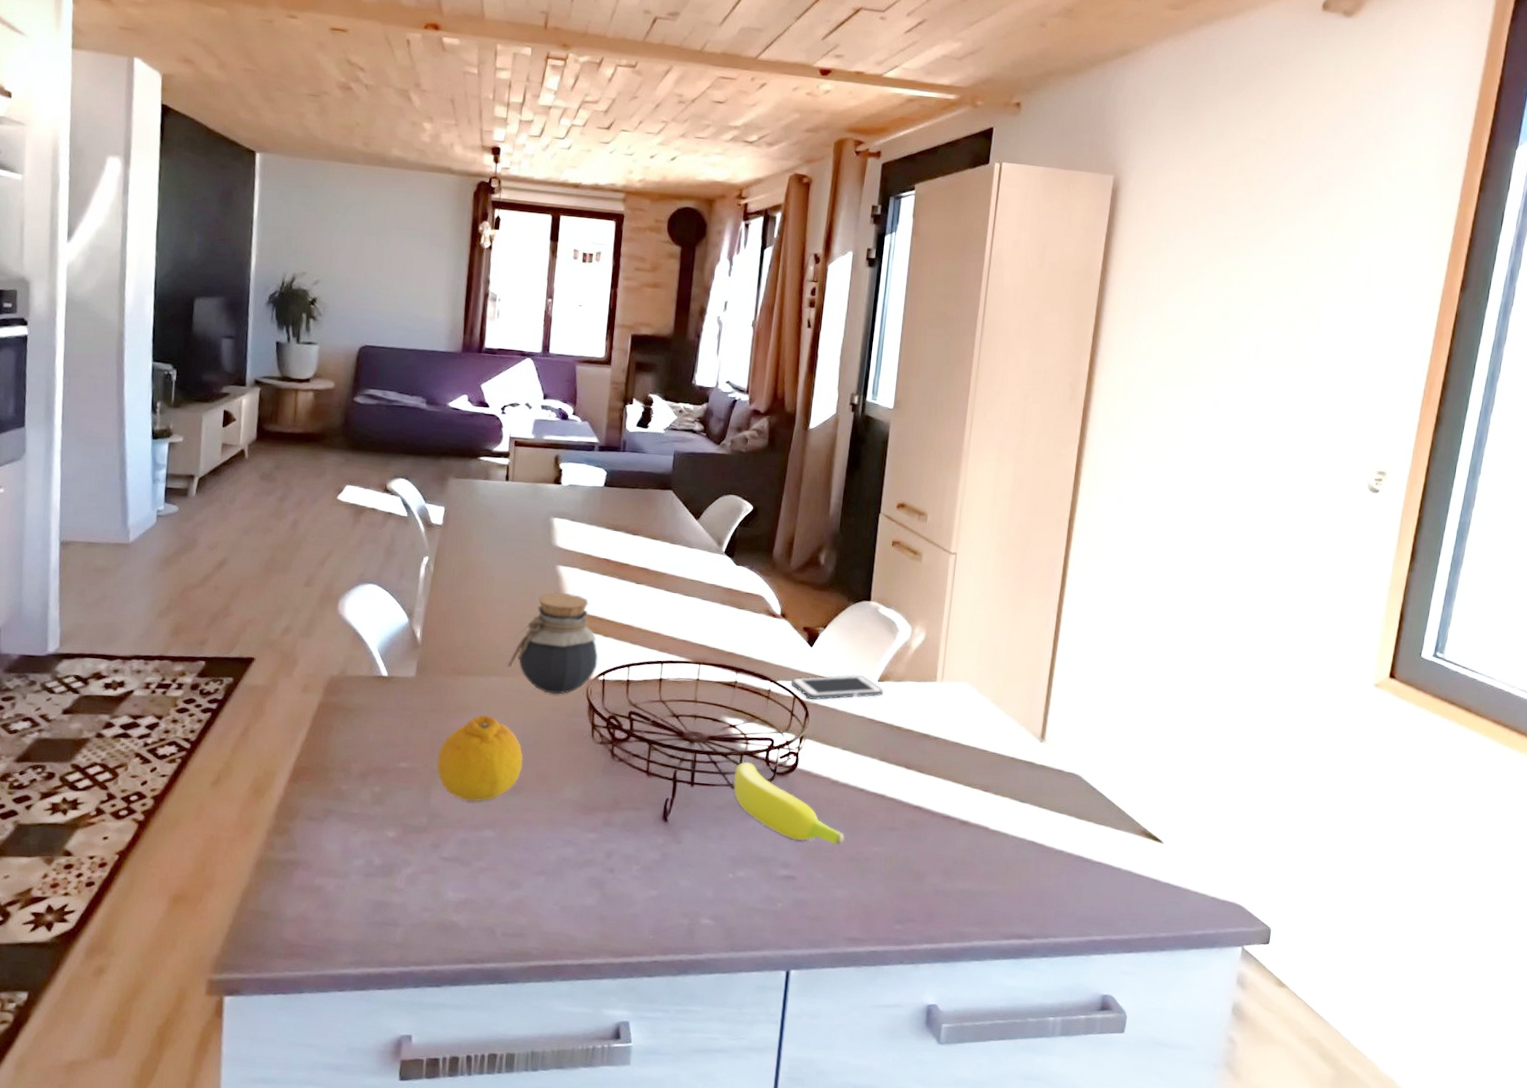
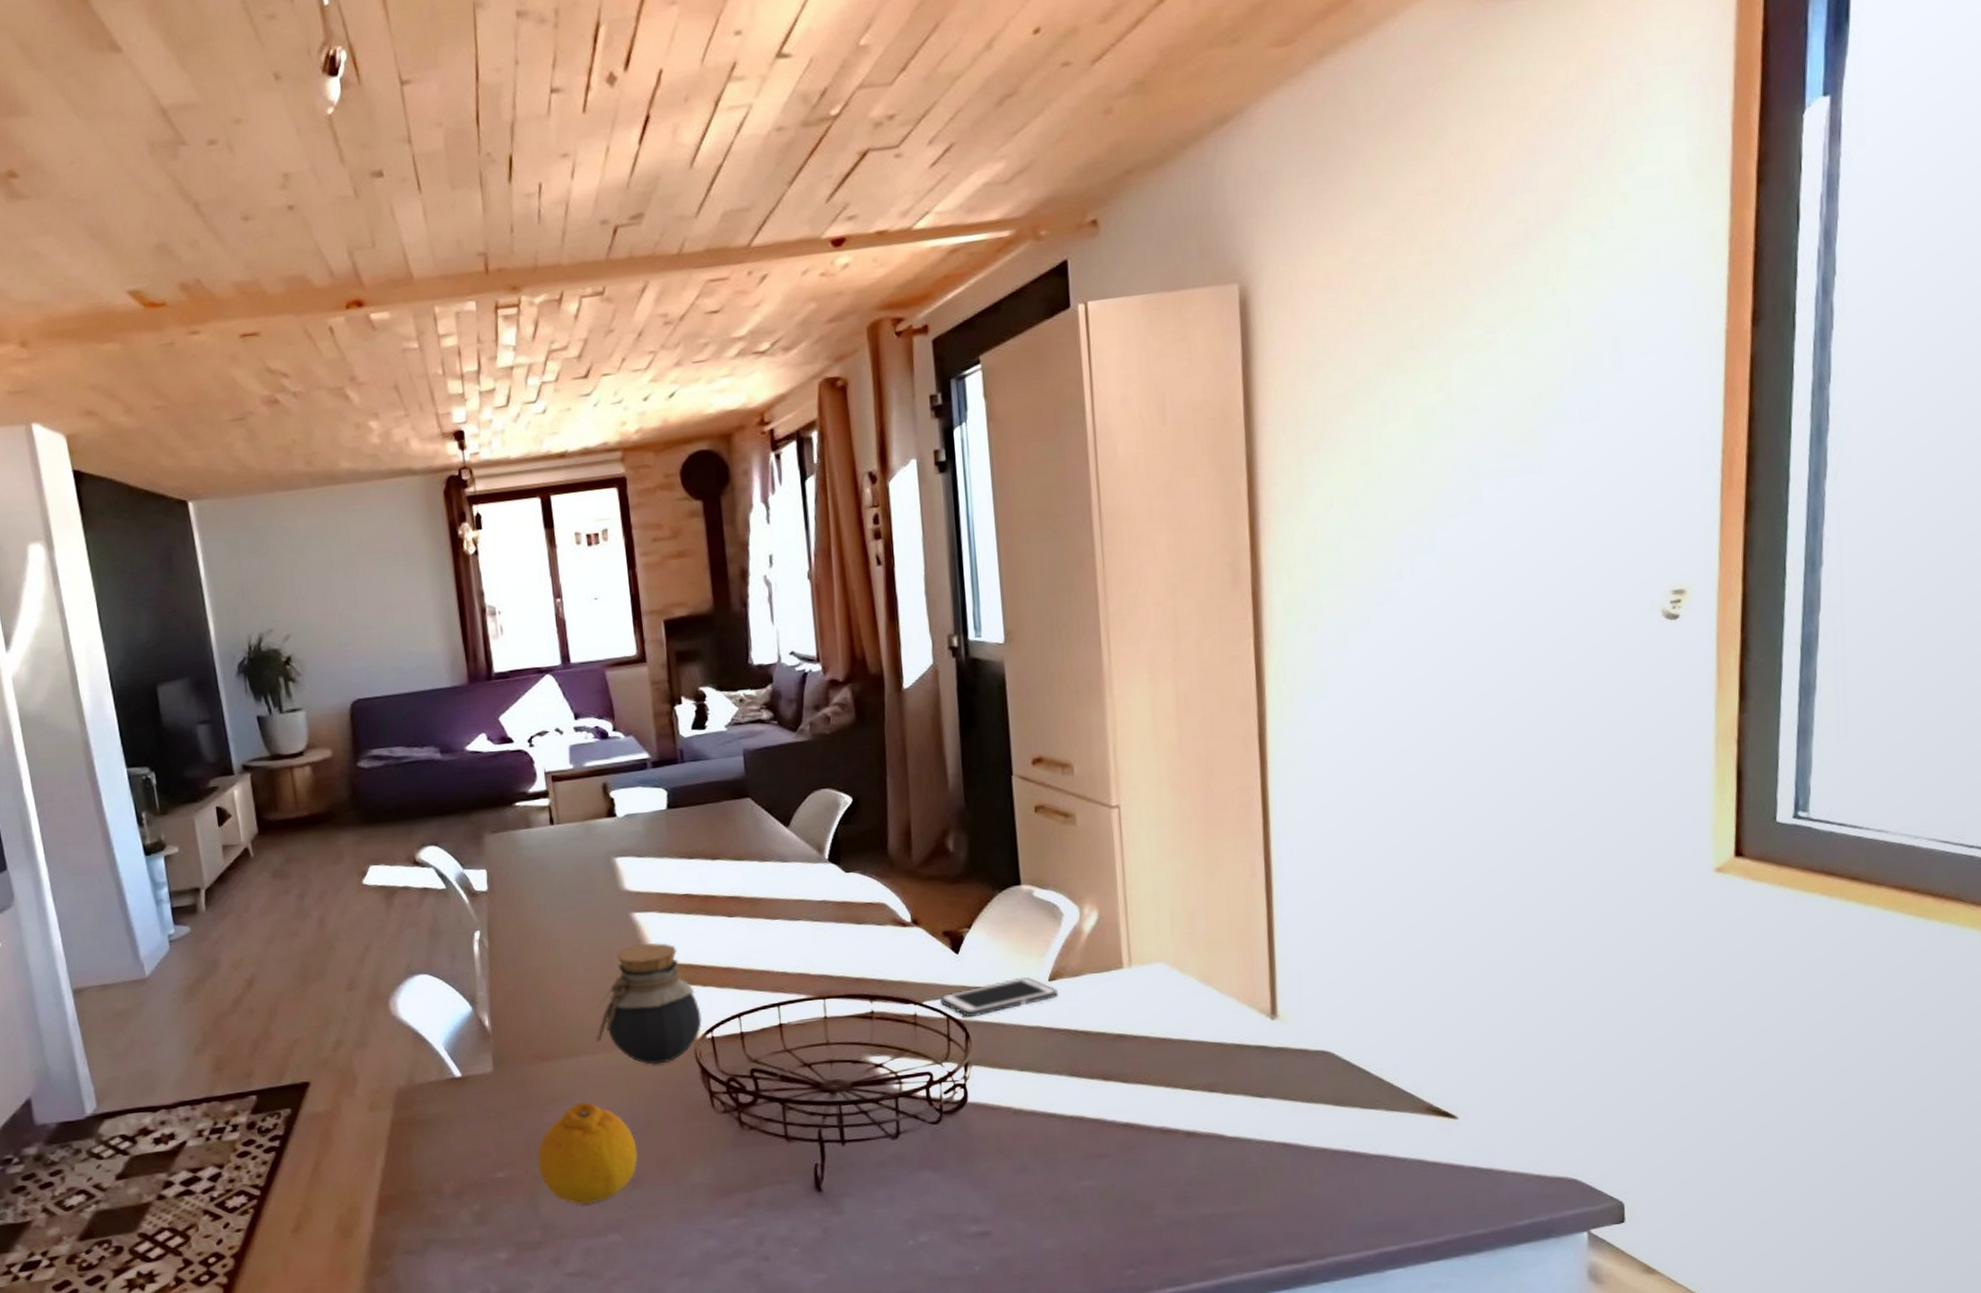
banana: present [733,762,845,846] -> none [891,1105,1043,1188]

